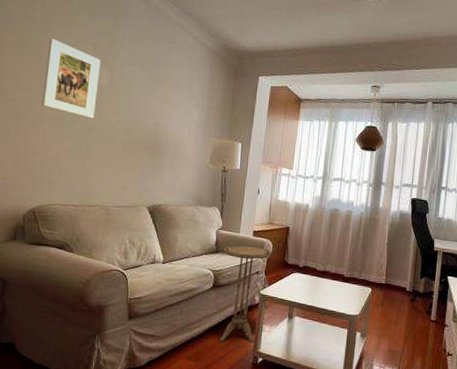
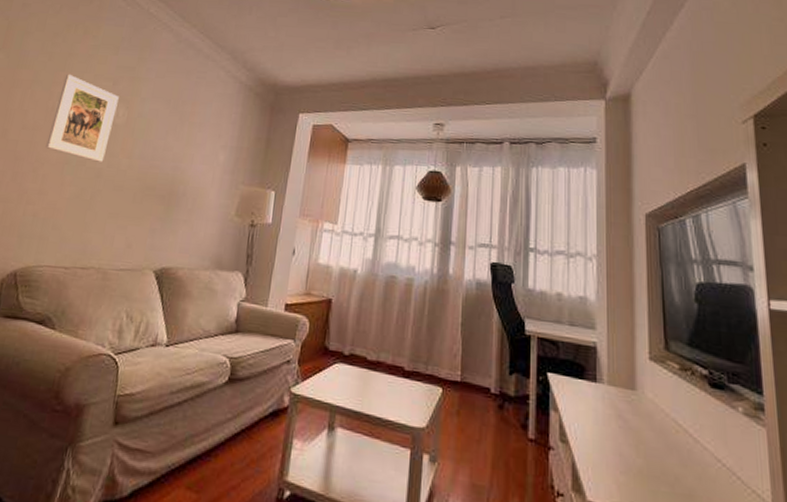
side table: present [218,245,272,343] -> none [231,323,308,467]

